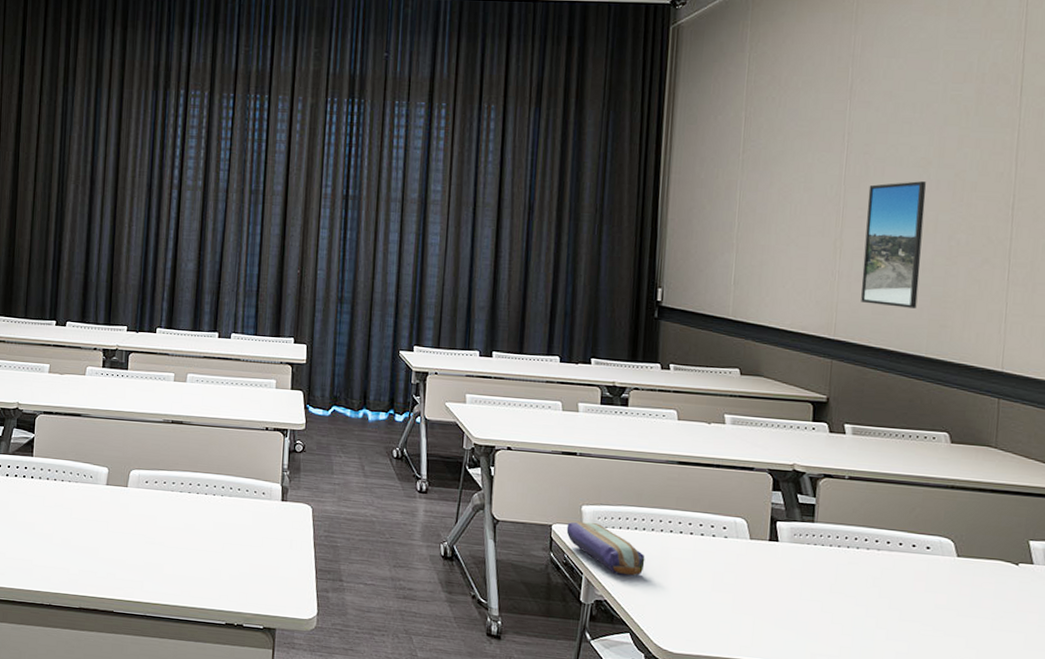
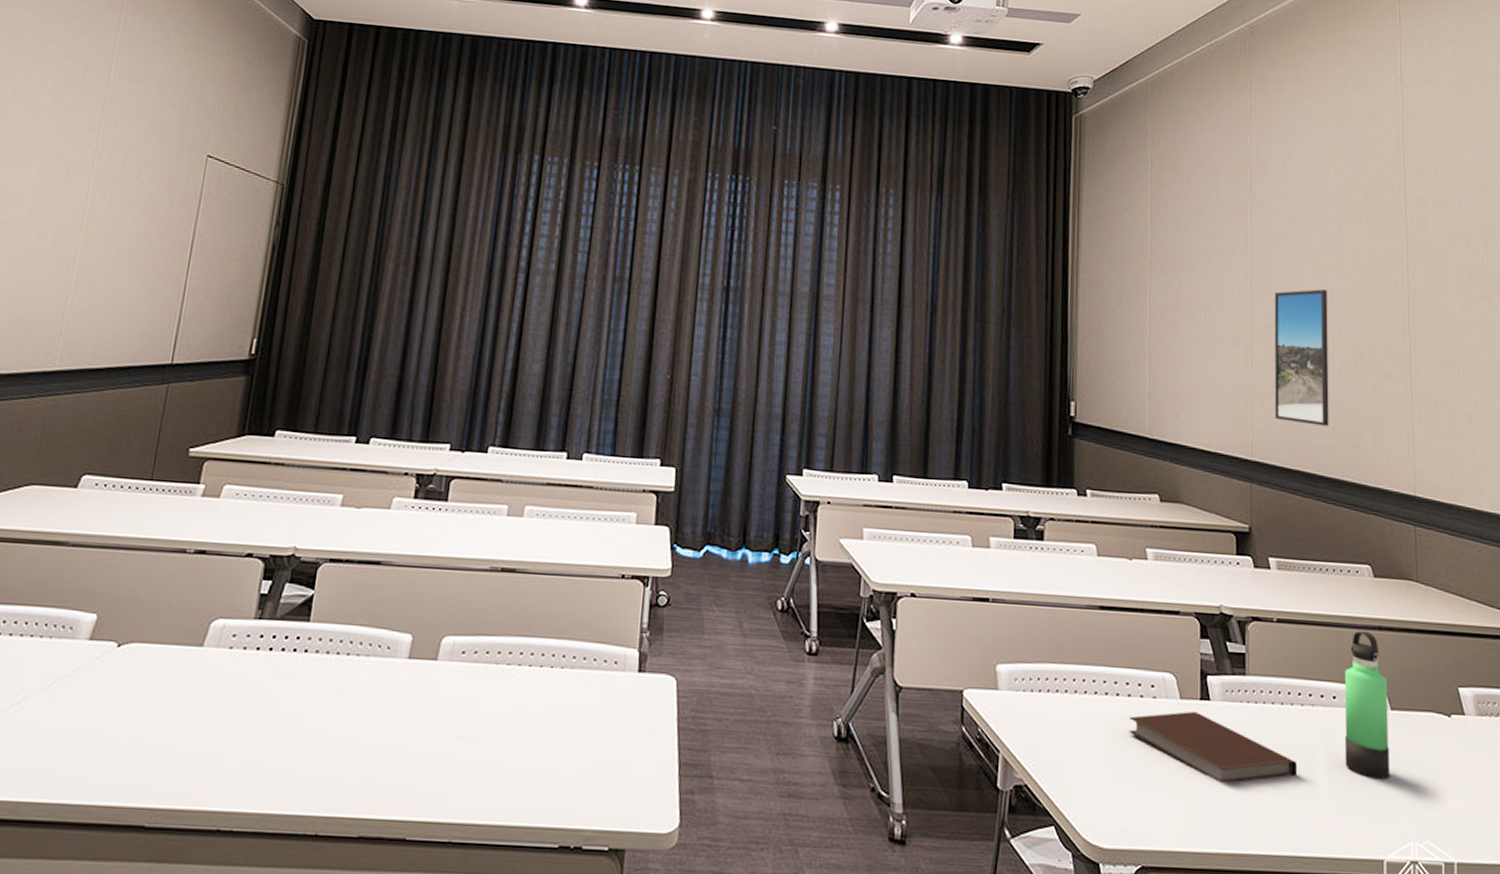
pencil case: present [566,522,645,577] -> none [979,684,1069,753]
notebook: none [700,549,860,609] -> present [1129,711,1298,783]
thermos bottle: none [906,489,957,614] -> present [1344,630,1389,780]

